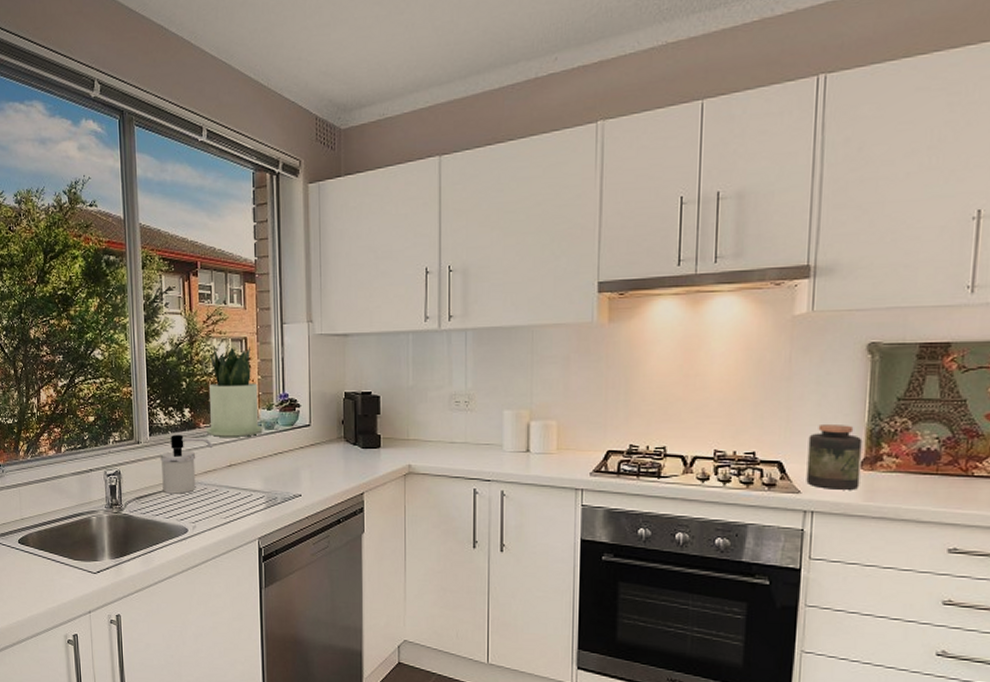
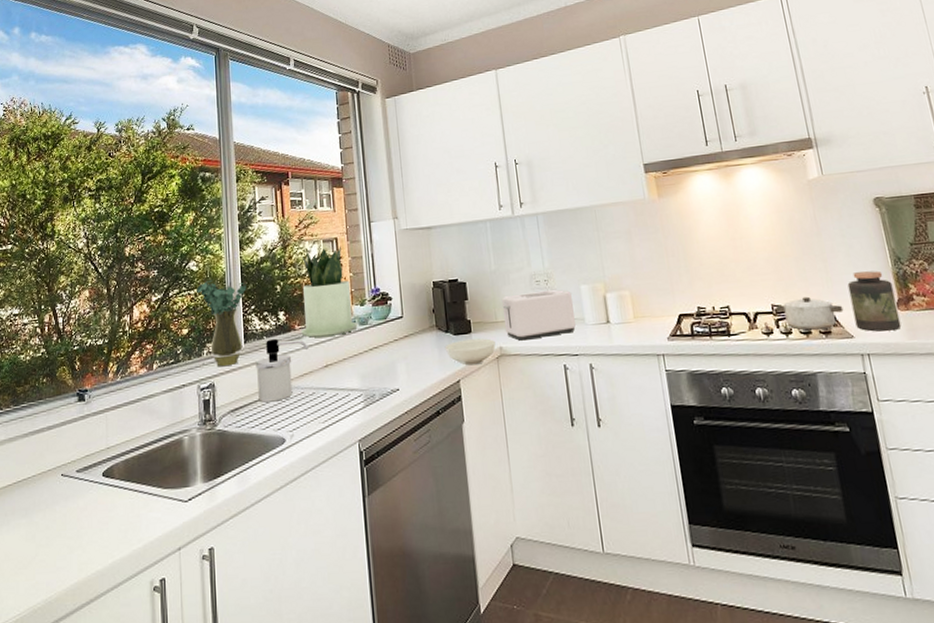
vase: none [101,368,153,456] -> present [195,279,247,367]
bowl: none [351,454,406,480] -> present [444,338,497,366]
toaster: none [416,411,492,461] -> present [501,289,576,341]
cooking pot: none [717,445,797,481] -> present [774,296,844,330]

